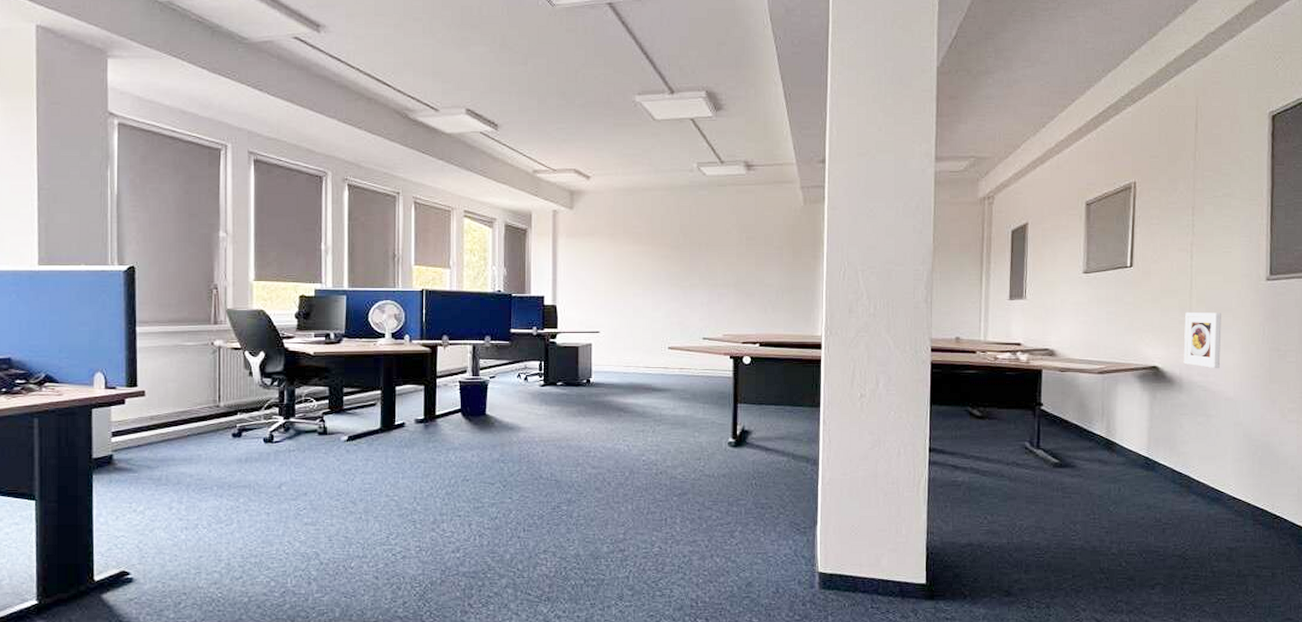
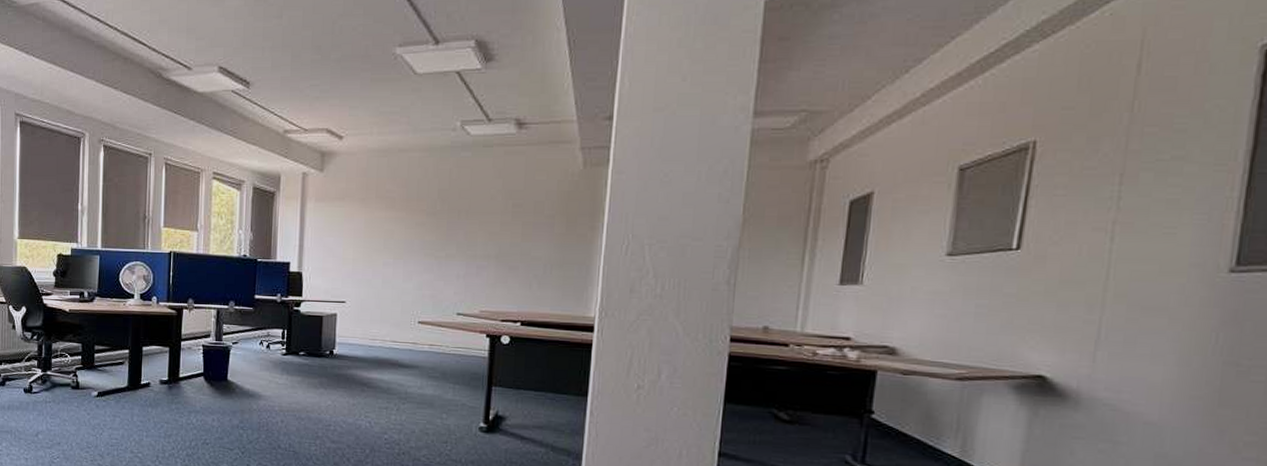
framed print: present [1183,313,1221,369] -> none [1084,310,1151,384]

